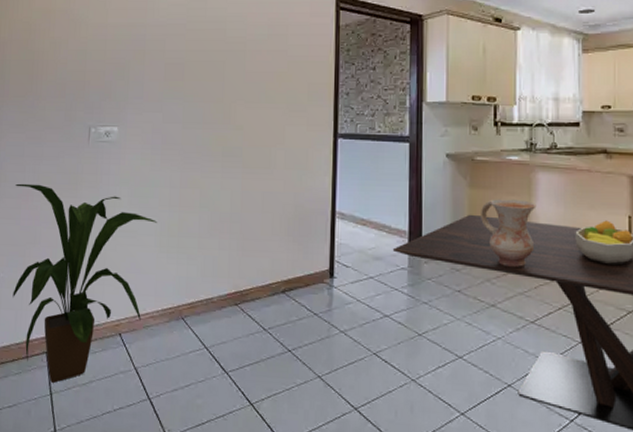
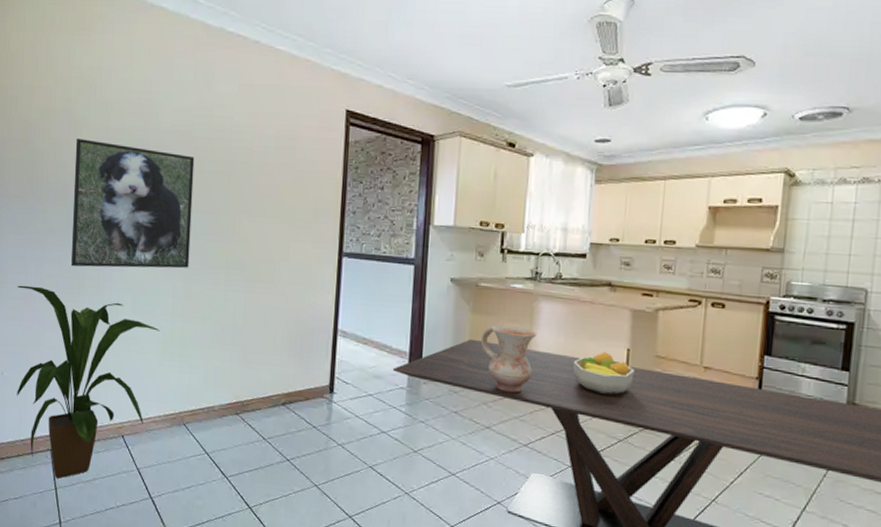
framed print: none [68,37,190,163] -> present [70,138,195,269]

